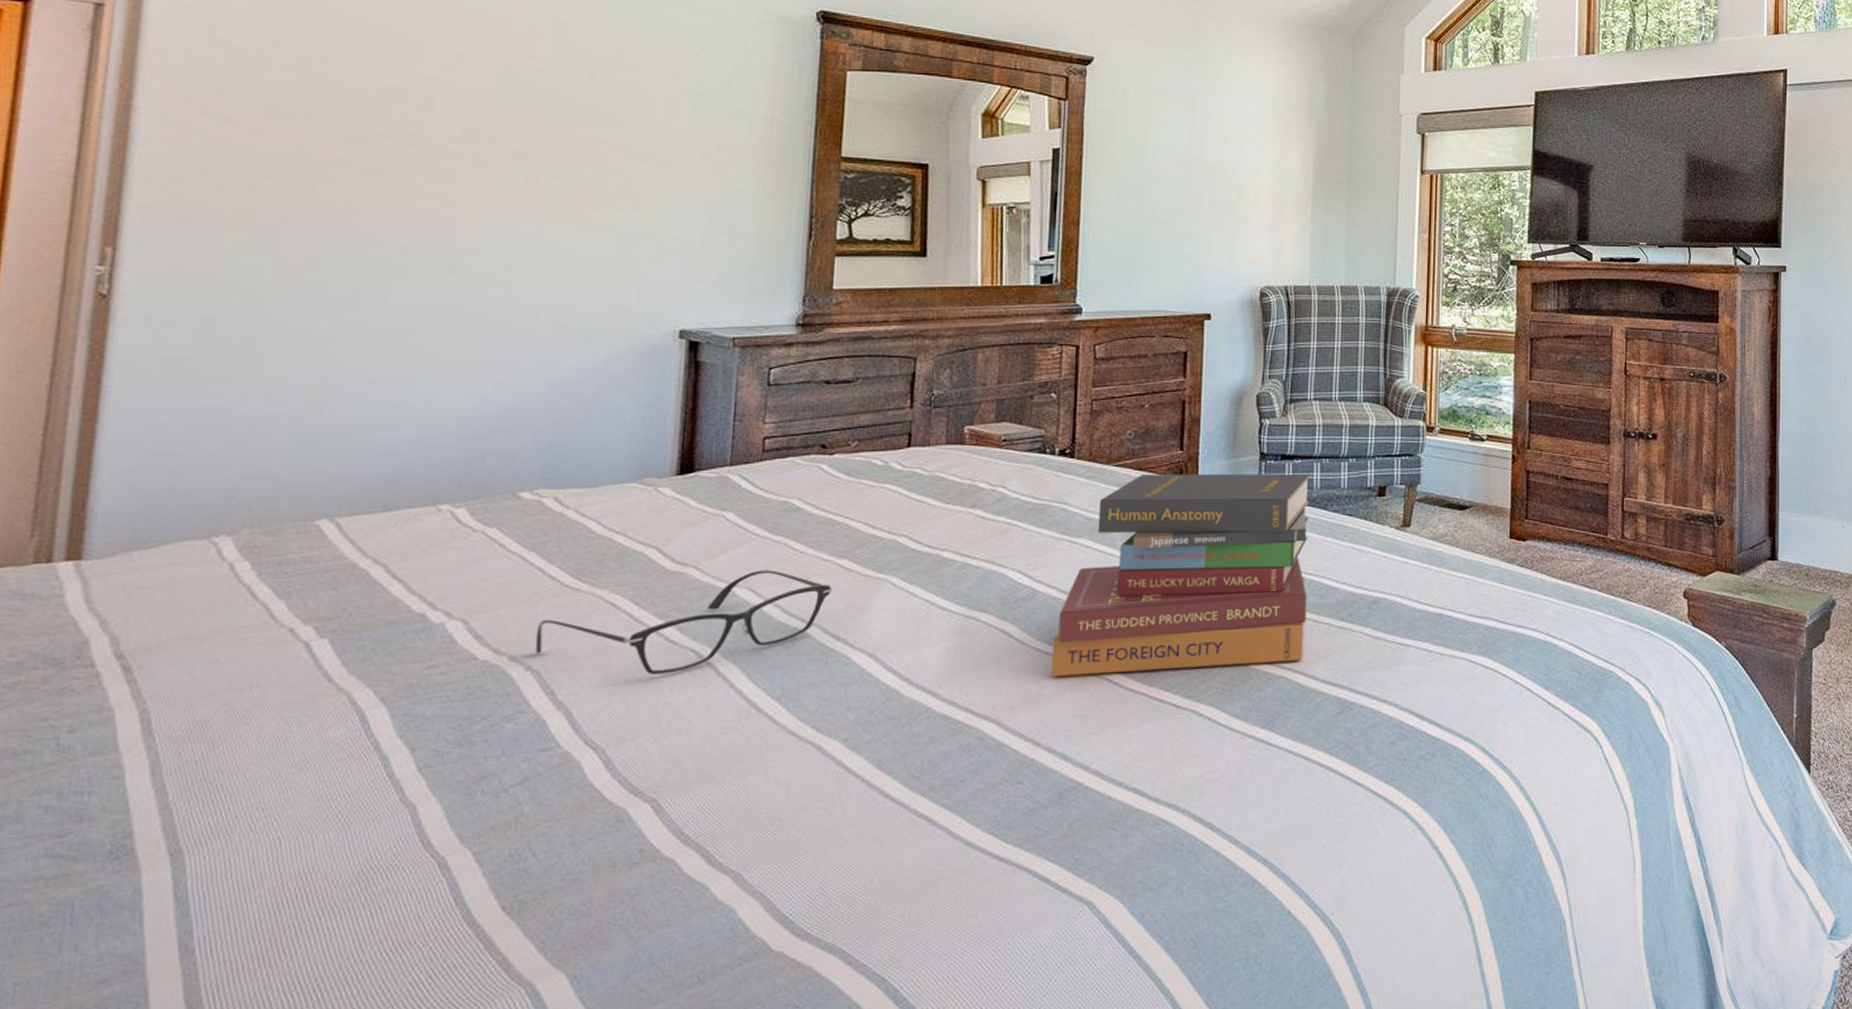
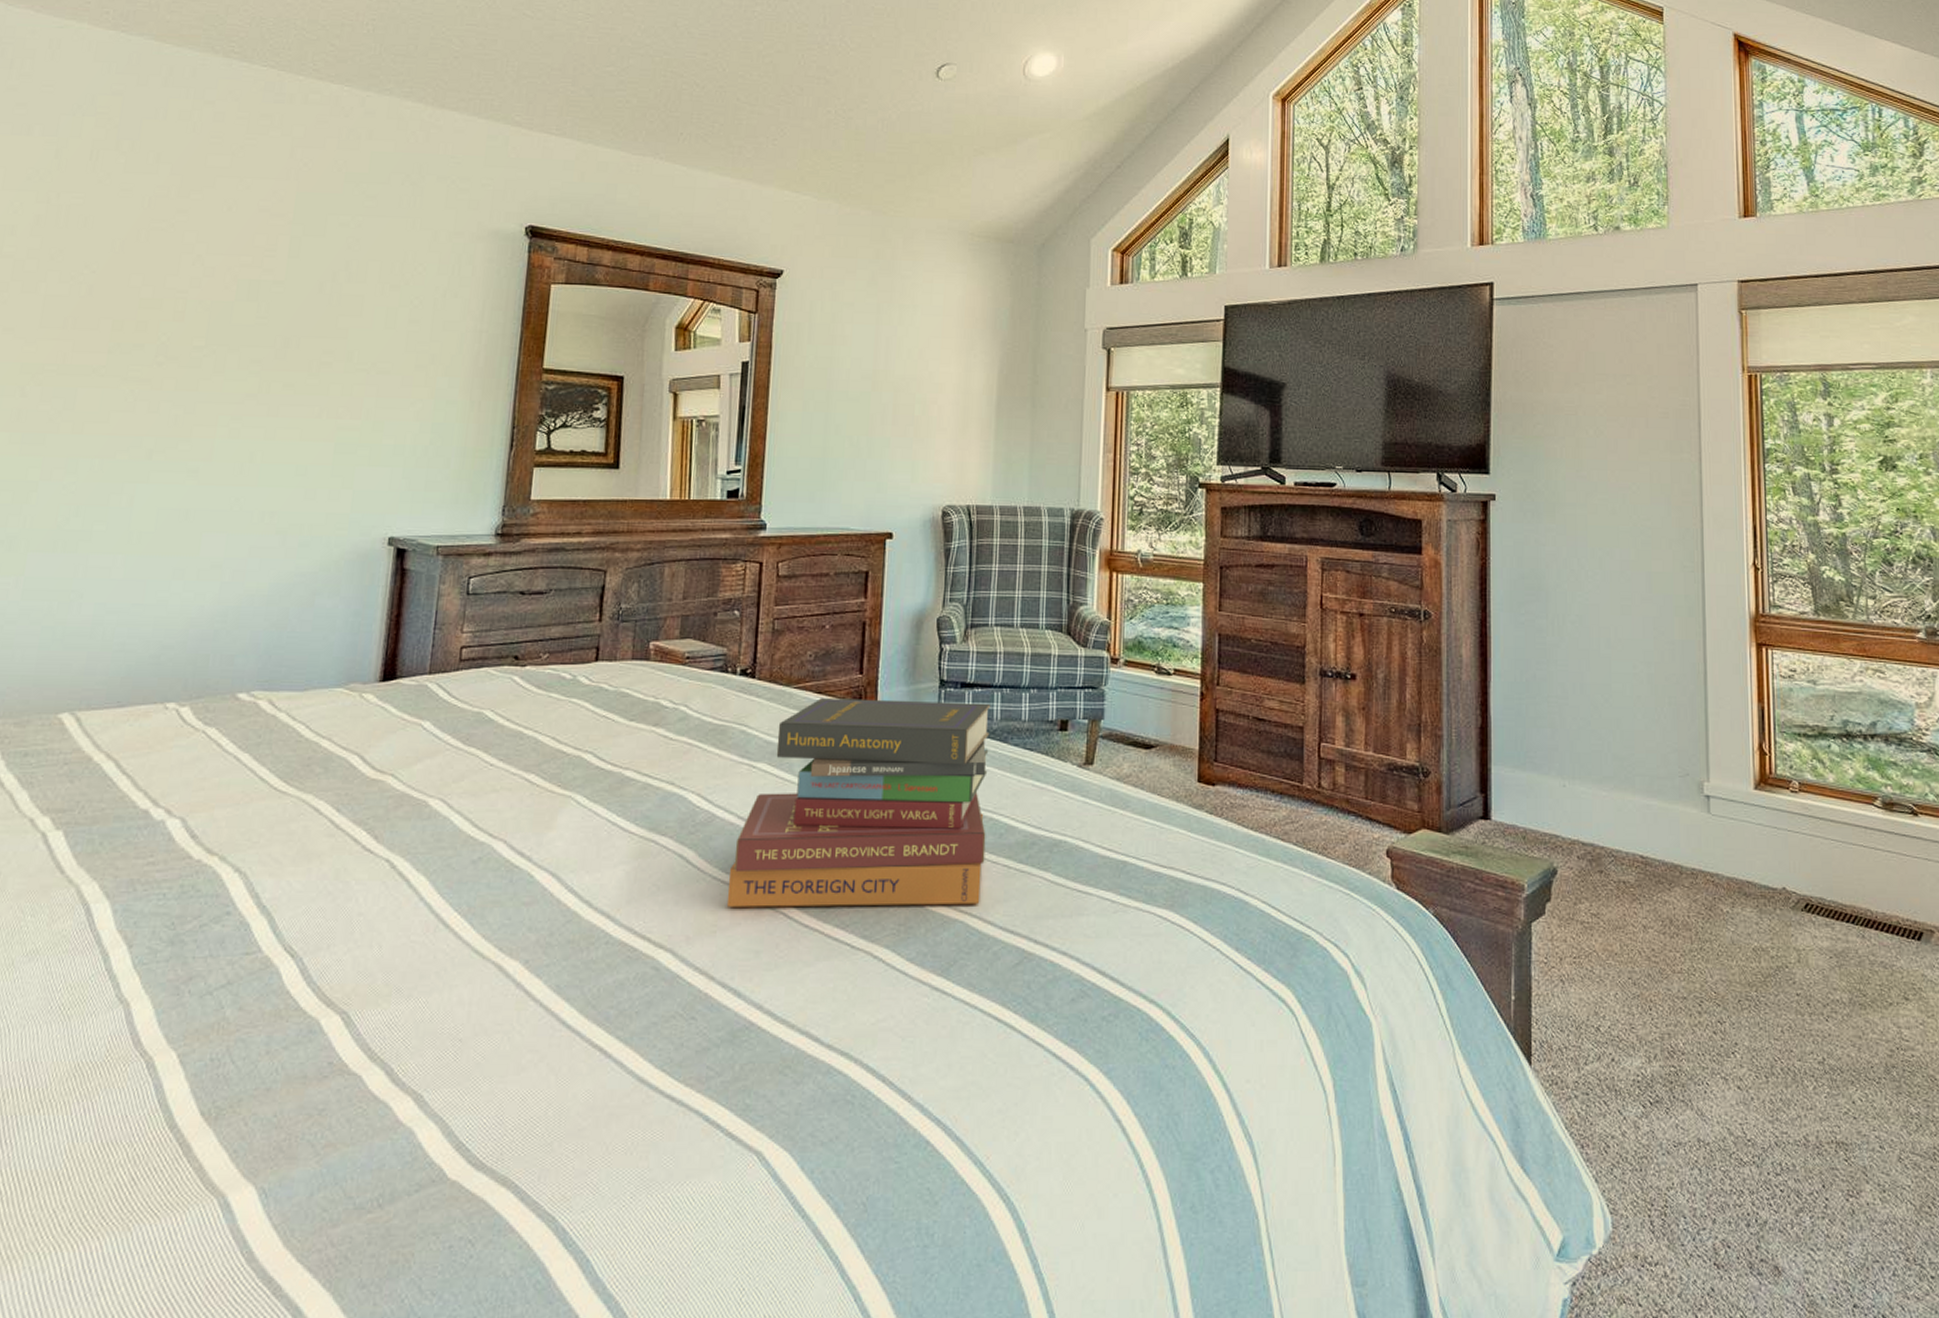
eyeglasses: present [534,570,833,674] -> none [243,782,520,883]

